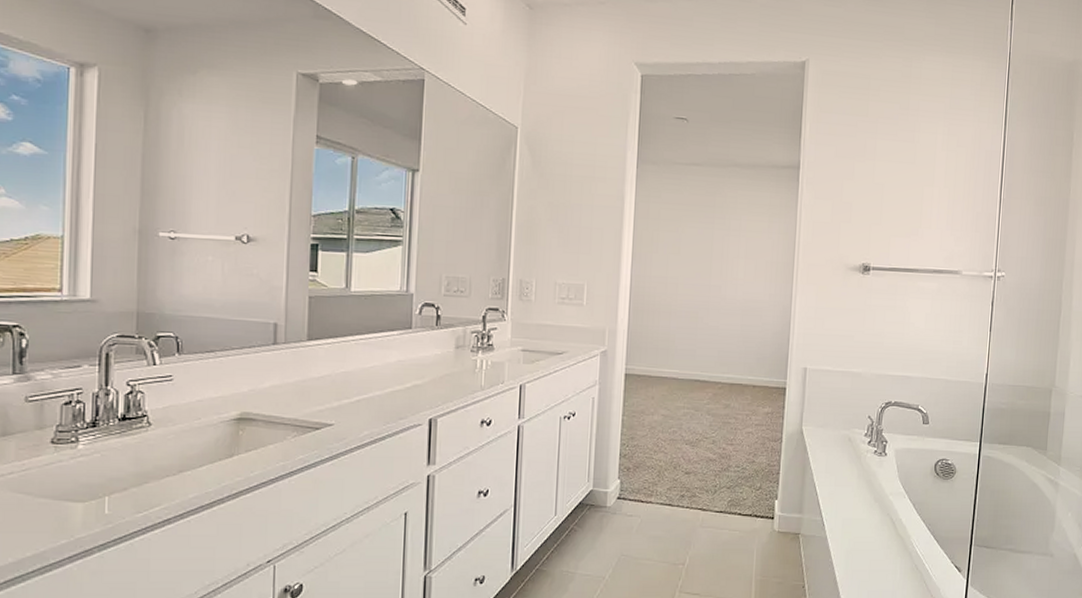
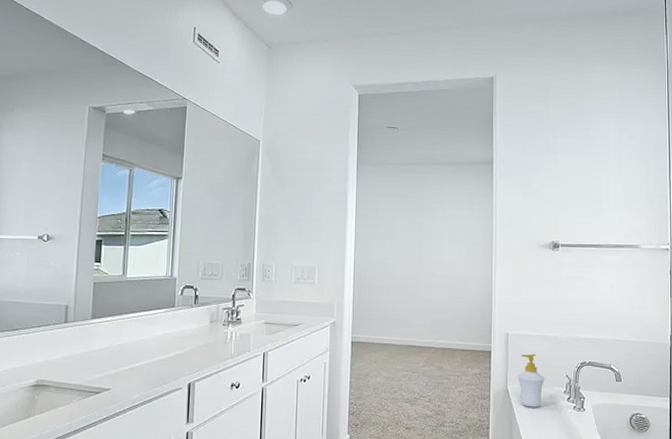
soap bottle: none [813,391,845,452] -> present [517,353,545,408]

